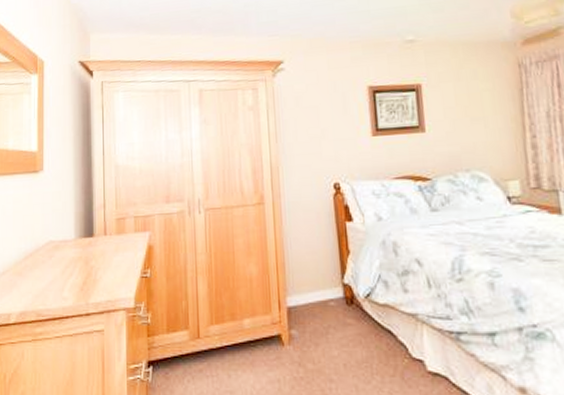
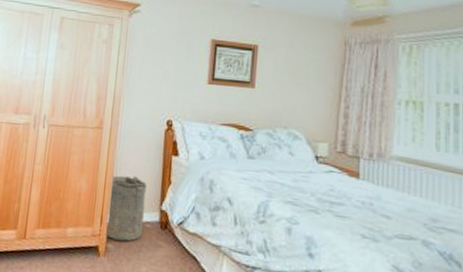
laundry hamper: none [283,251,327,325] -> present [105,175,146,241]

